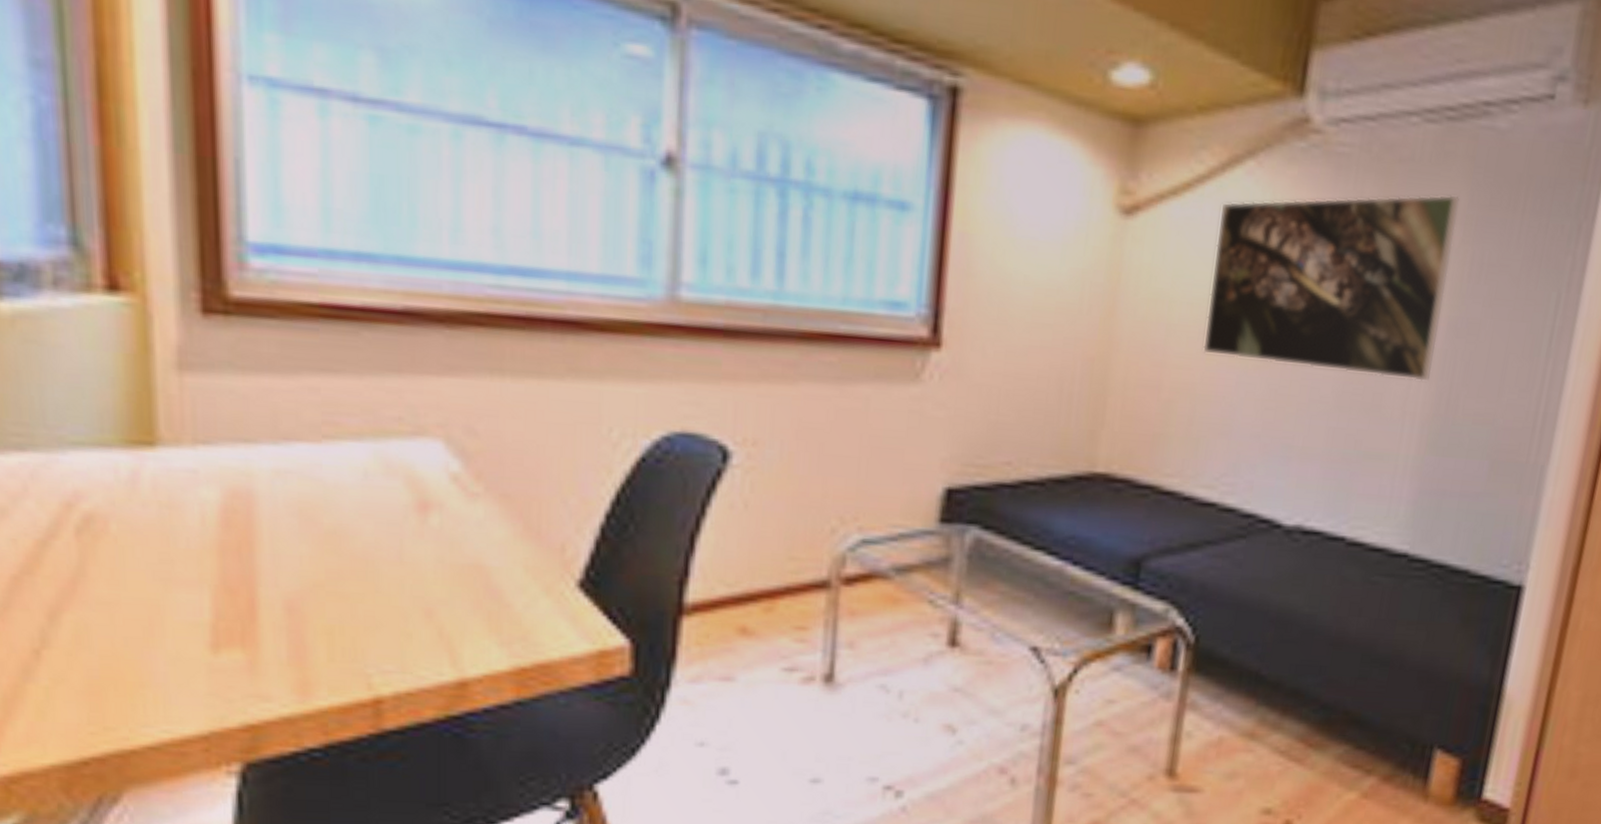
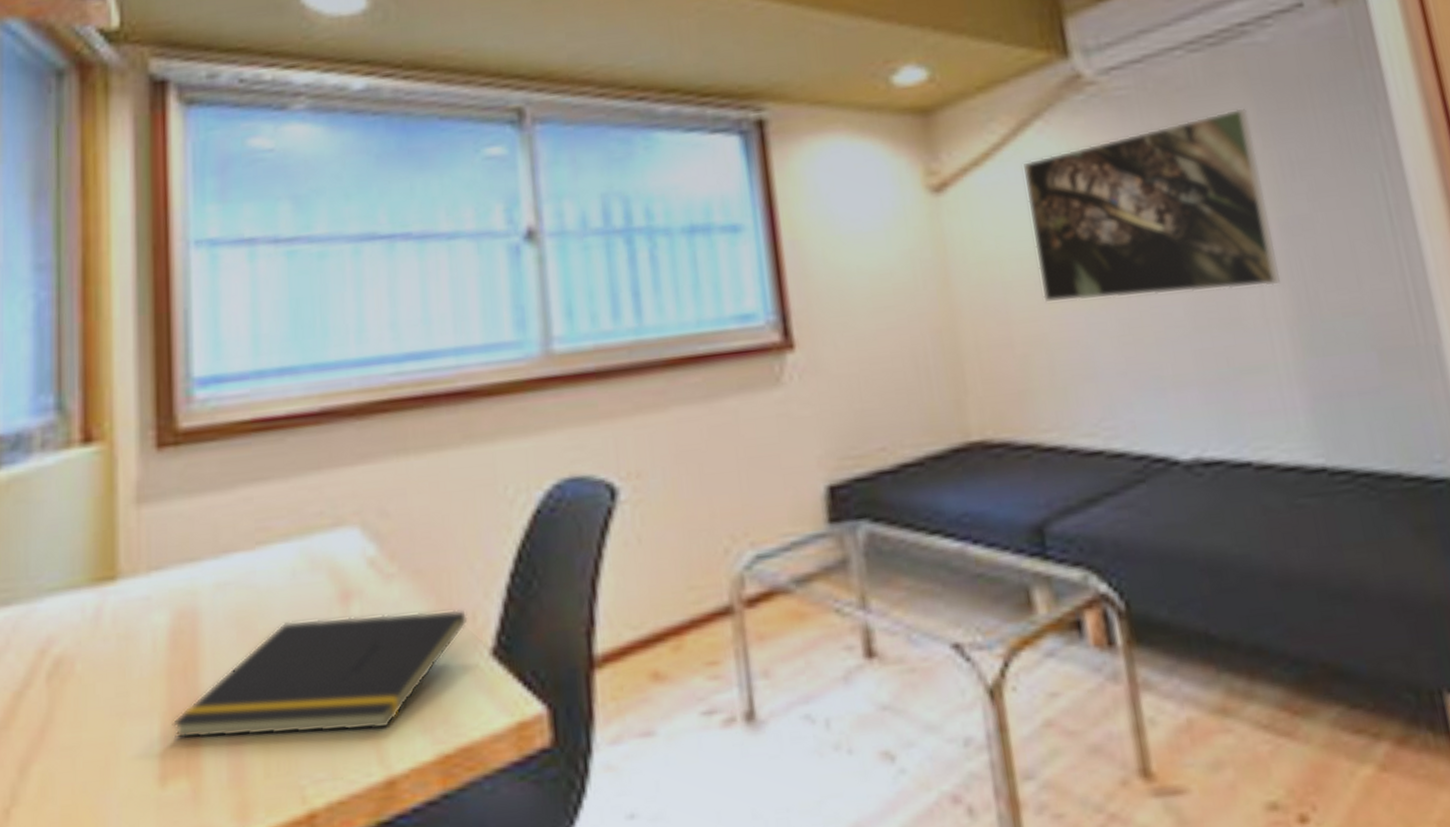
notepad: none [224,520,556,637] -> present [172,609,468,740]

